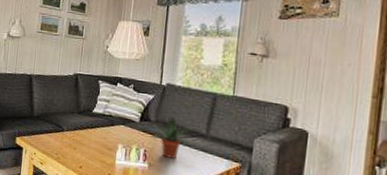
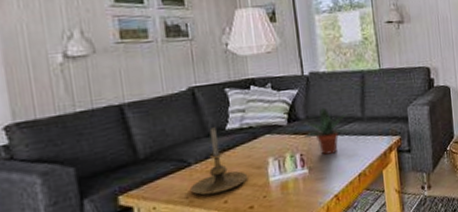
candle holder: none [60,107,101,160] -> present [190,127,248,196]

